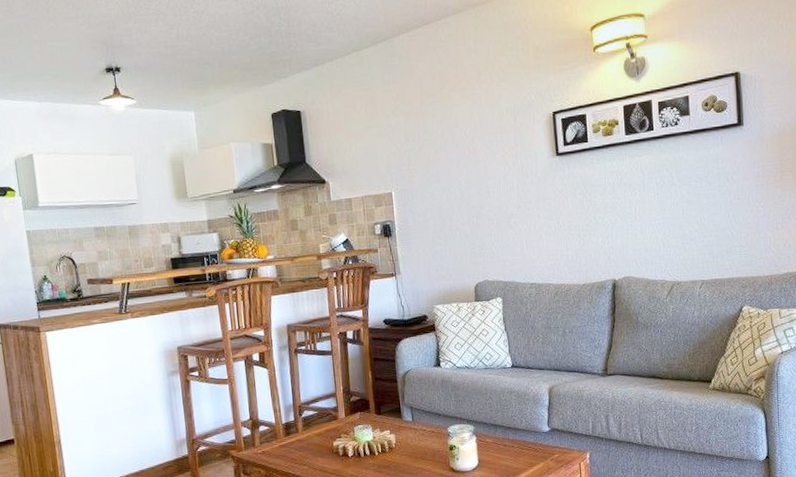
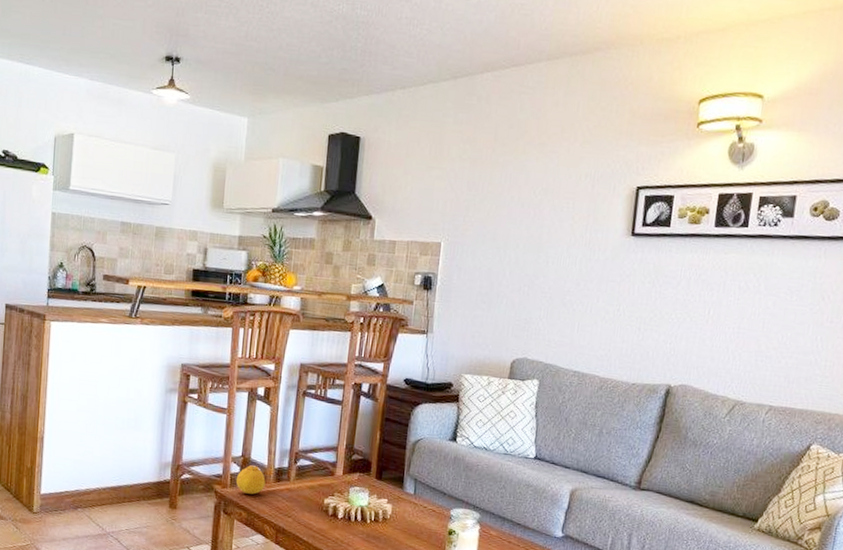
fruit: none [249,425,277,453] -> present [235,464,266,495]

